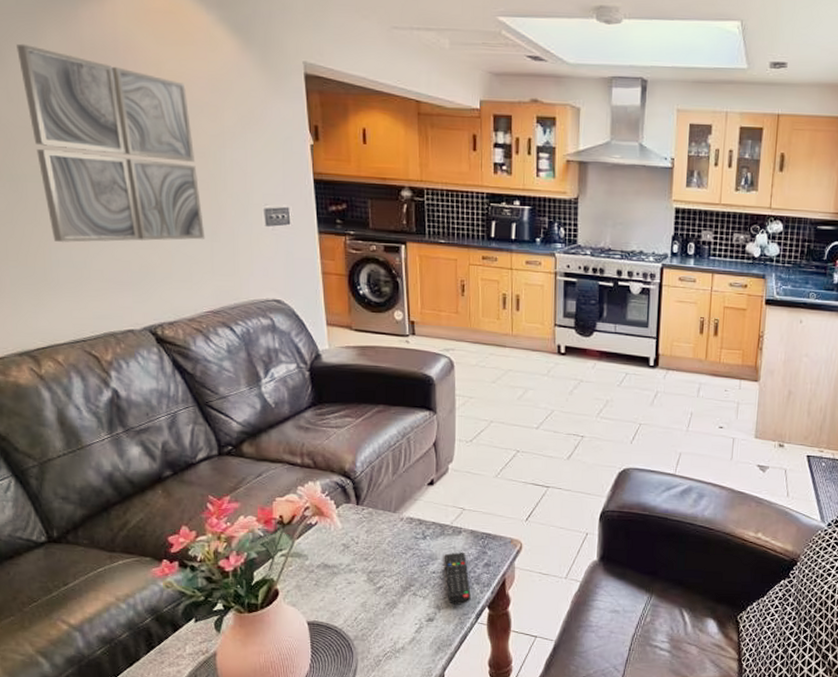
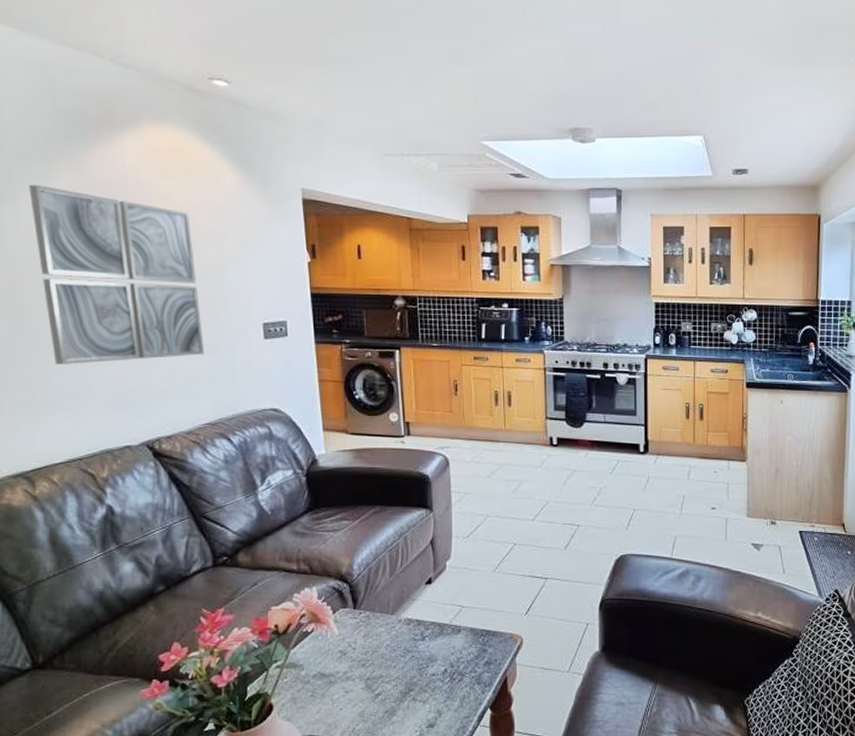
remote control: present [445,552,471,606] -> none [445,652,472,709]

